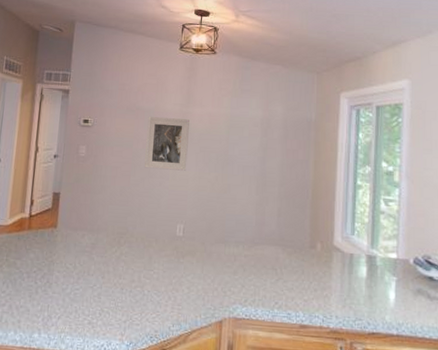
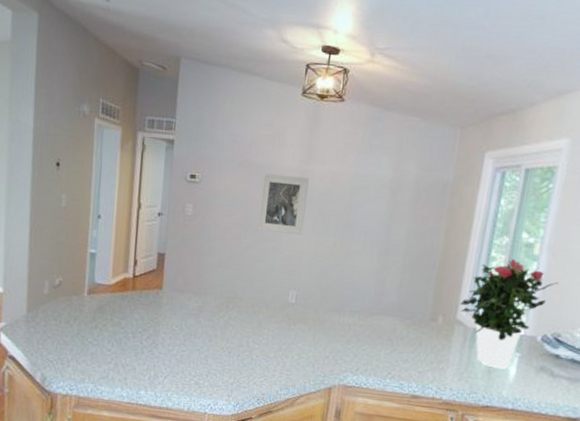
potted flower: none [335,187,420,293] -> present [459,259,559,368]

